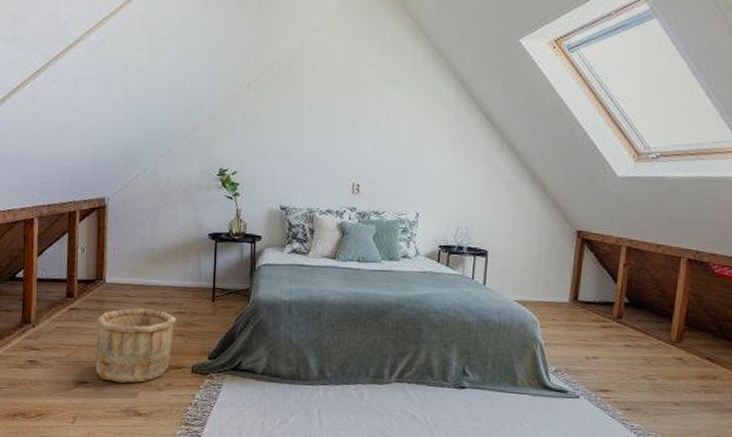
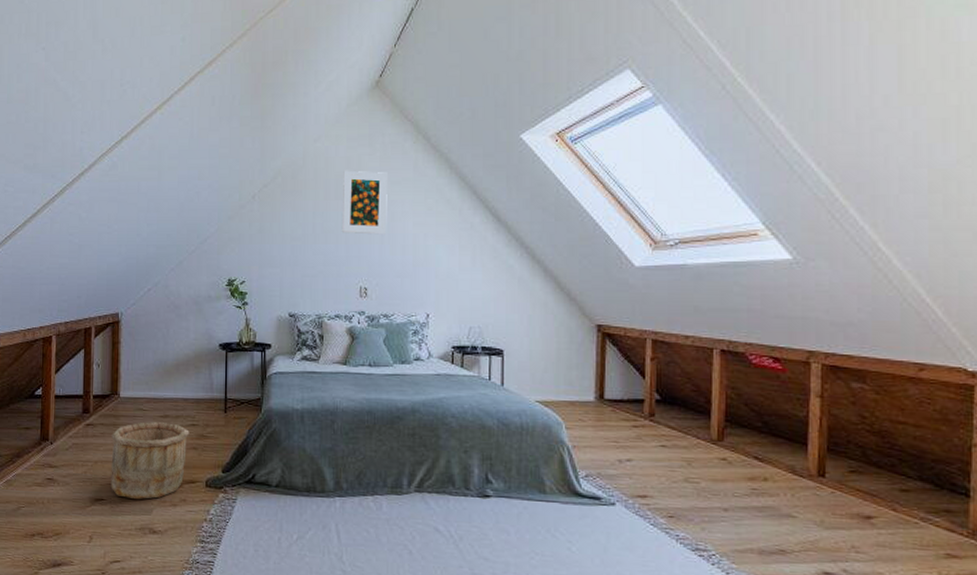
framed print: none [336,64,386,132] -> present [341,170,388,235]

